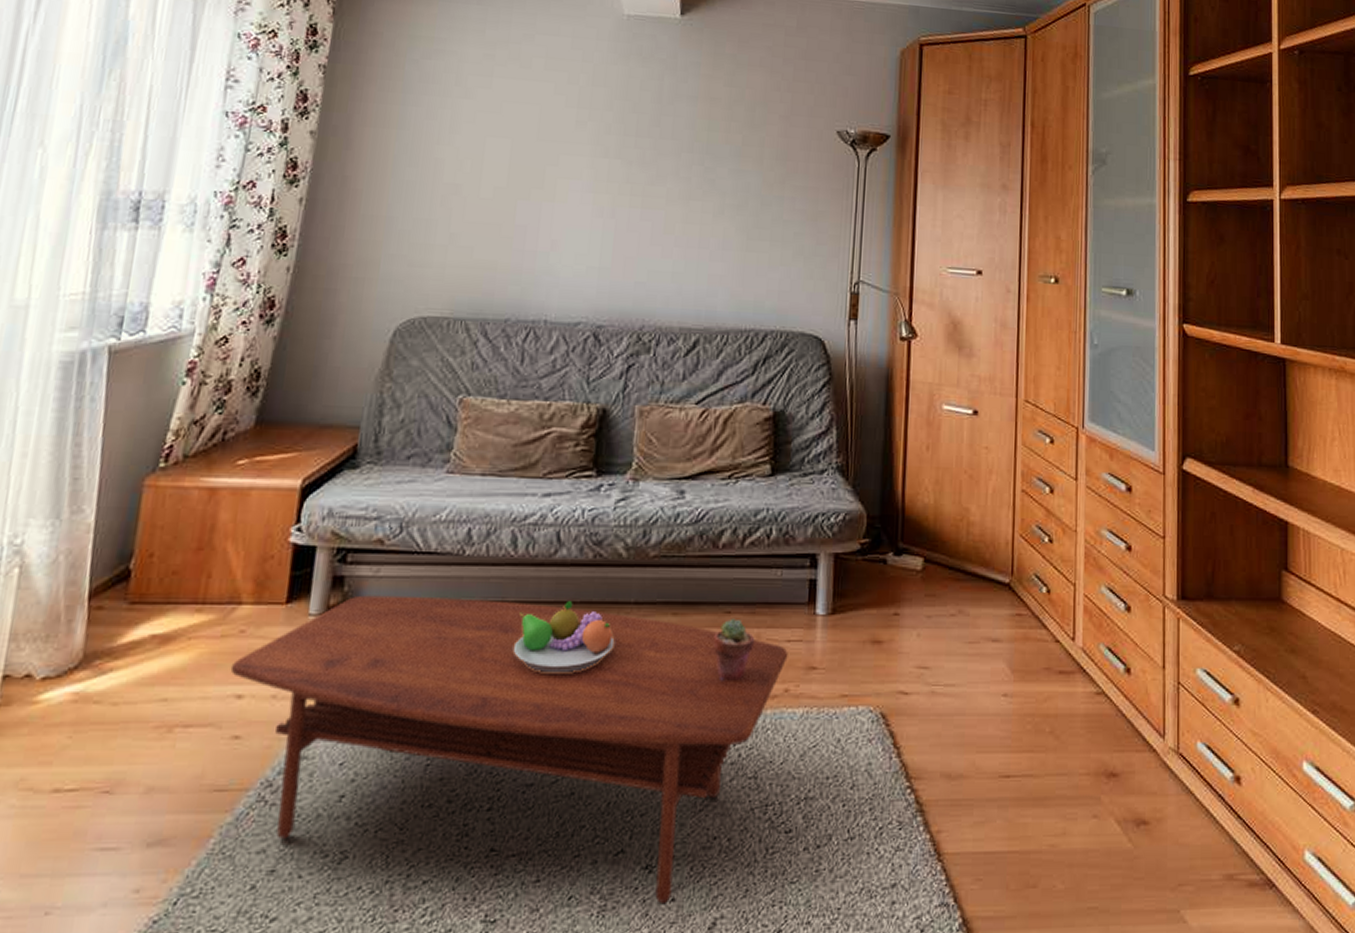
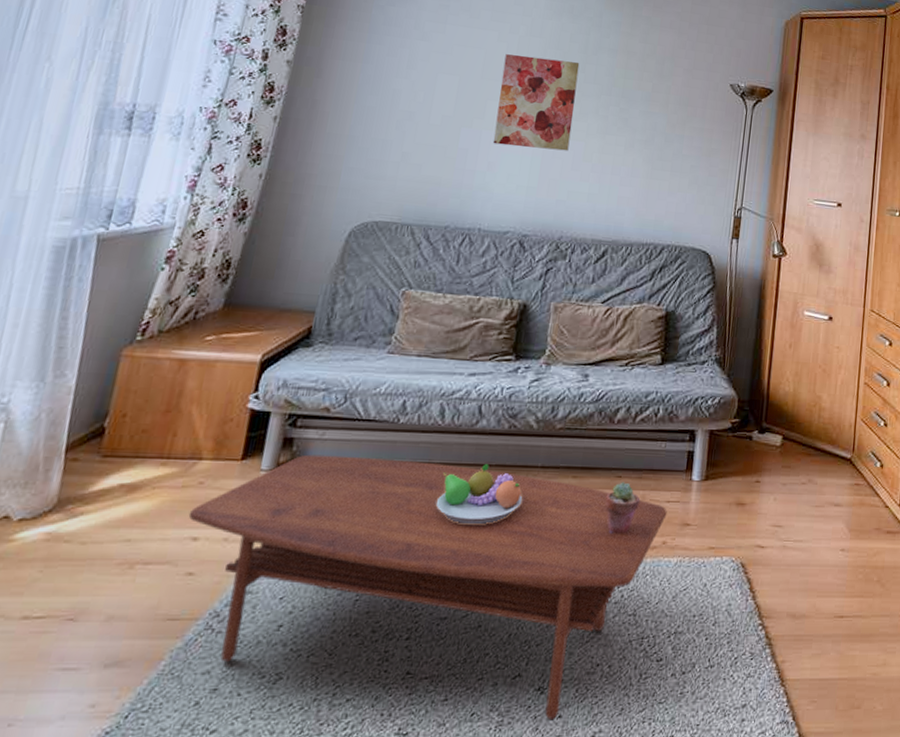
wall art: none [555,109,654,223] -> present [493,54,580,151]

